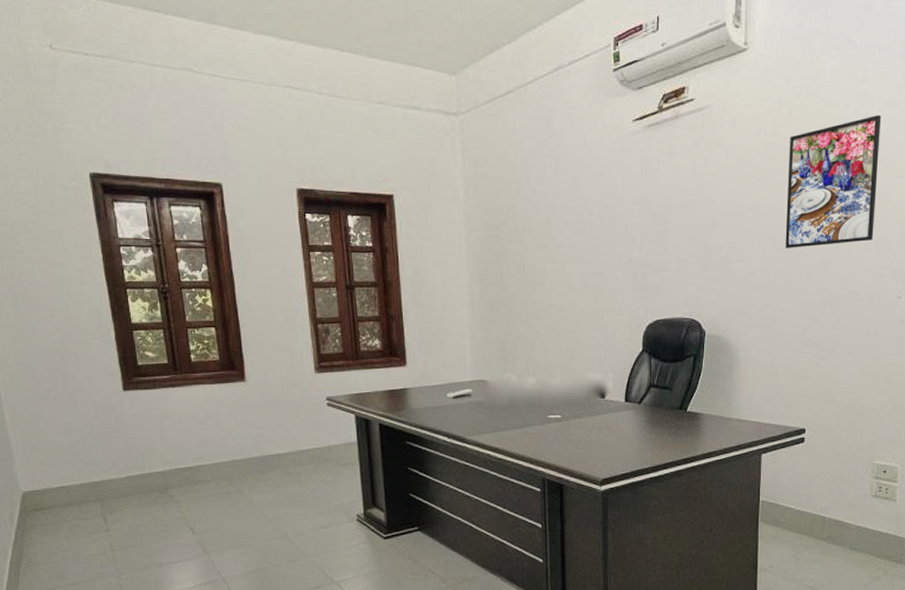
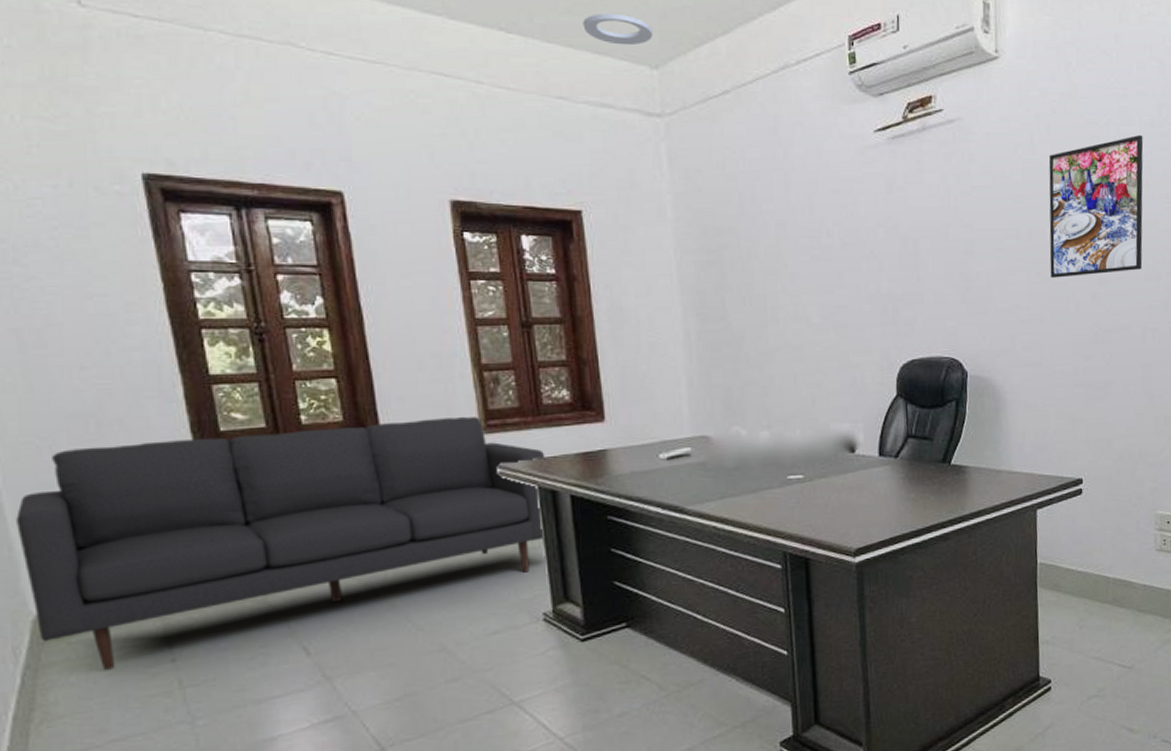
sofa: none [12,360,362,534] -> present [16,417,546,670]
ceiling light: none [398,30,453,57] -> present [583,13,653,46]

